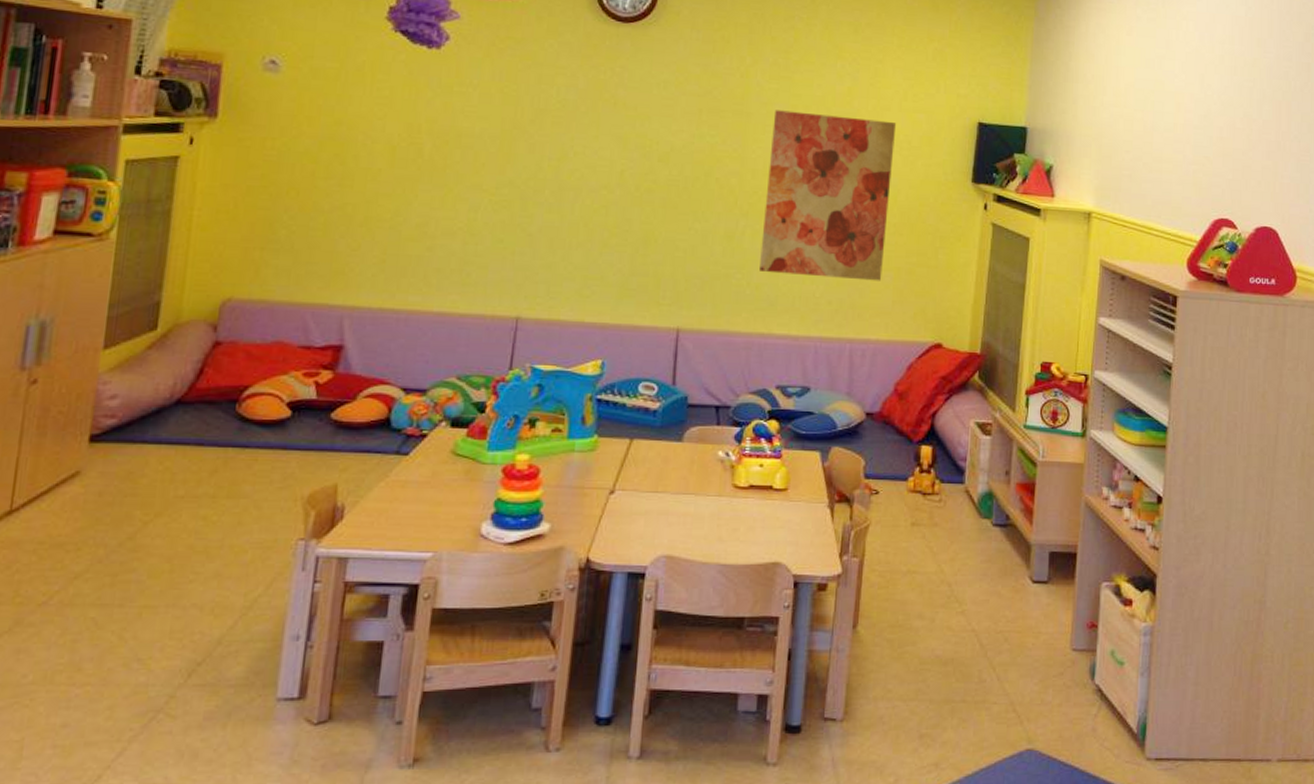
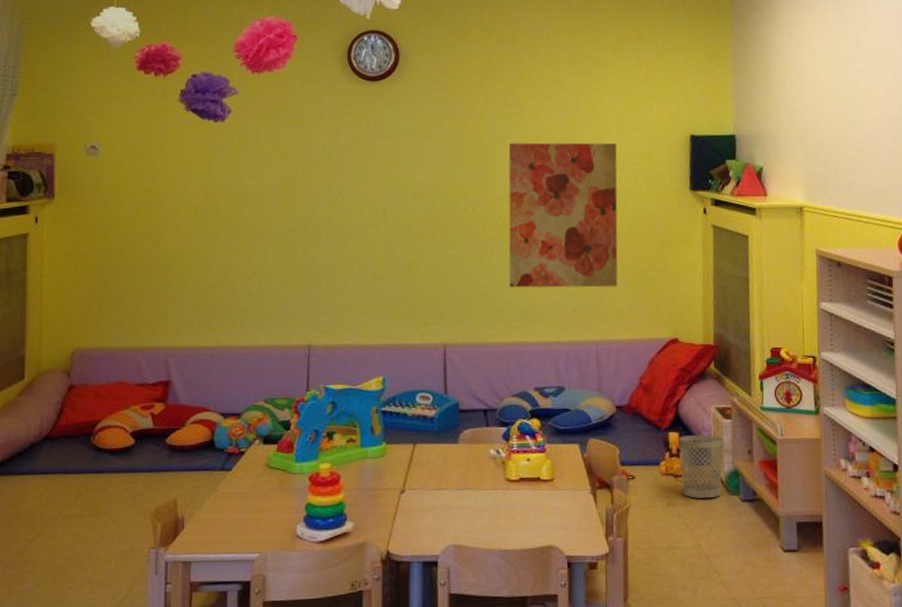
wastebasket: none [930,450,980,520] -> present [678,435,724,498]

